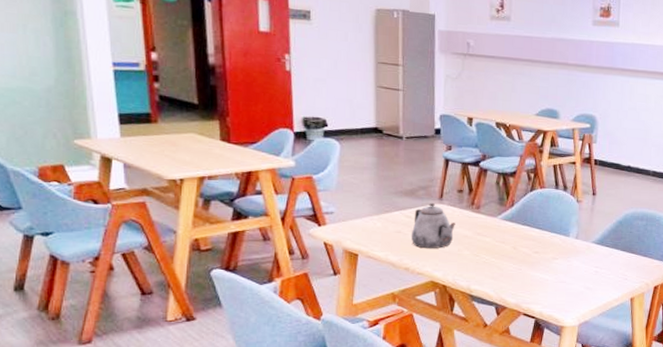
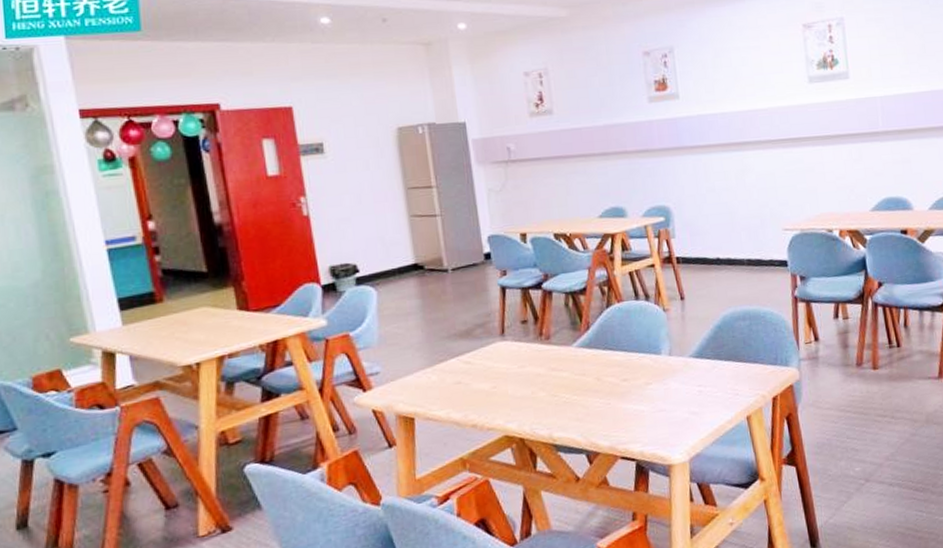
teapot: present [410,203,455,249] -> none [473,342,524,398]

